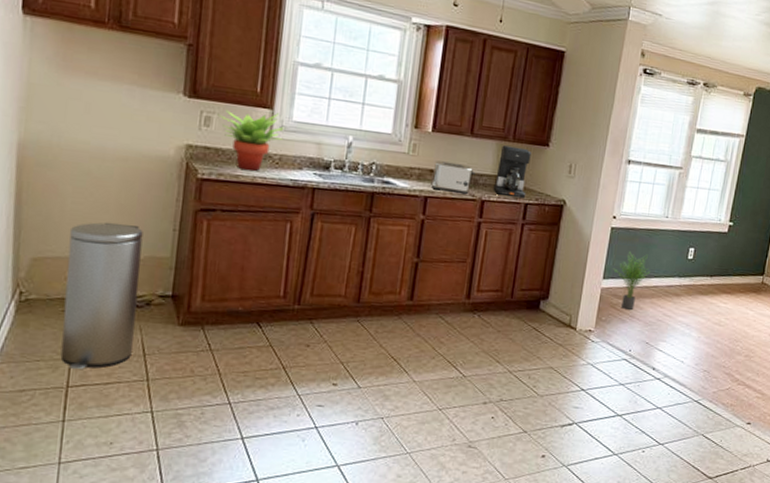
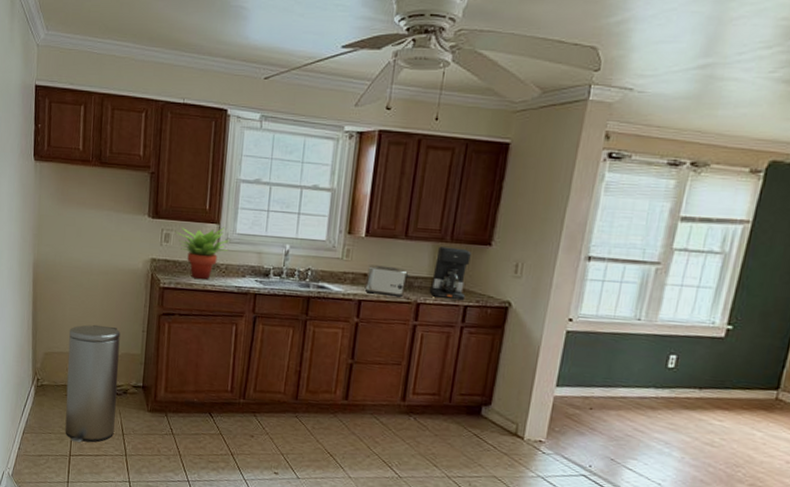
potted plant: present [614,251,650,310] -> none [570,357,616,422]

